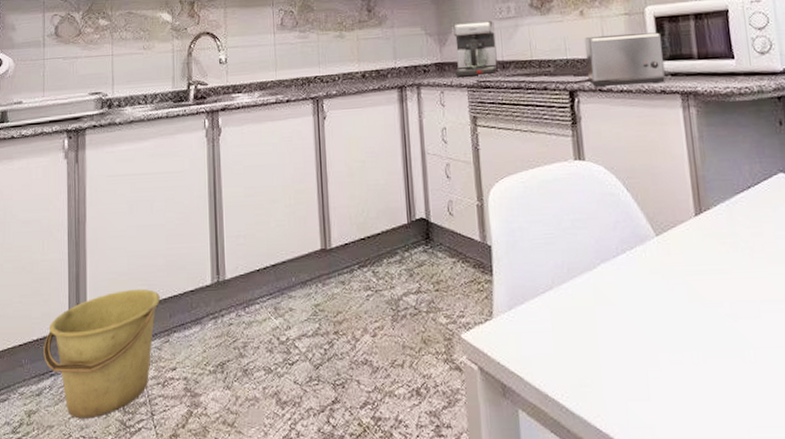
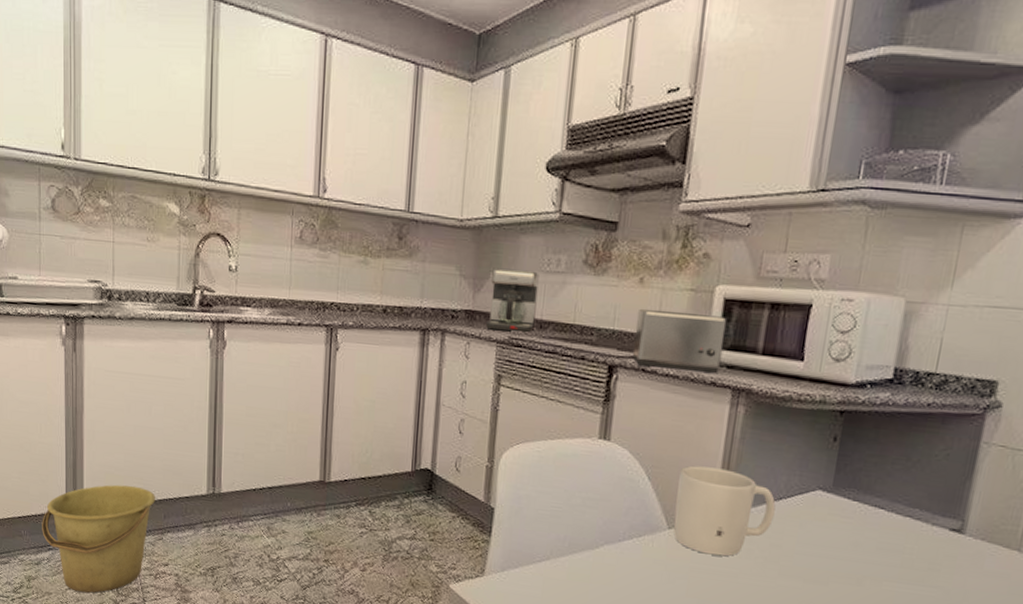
mug: none [653,168,748,255] -> present [673,465,776,557]

